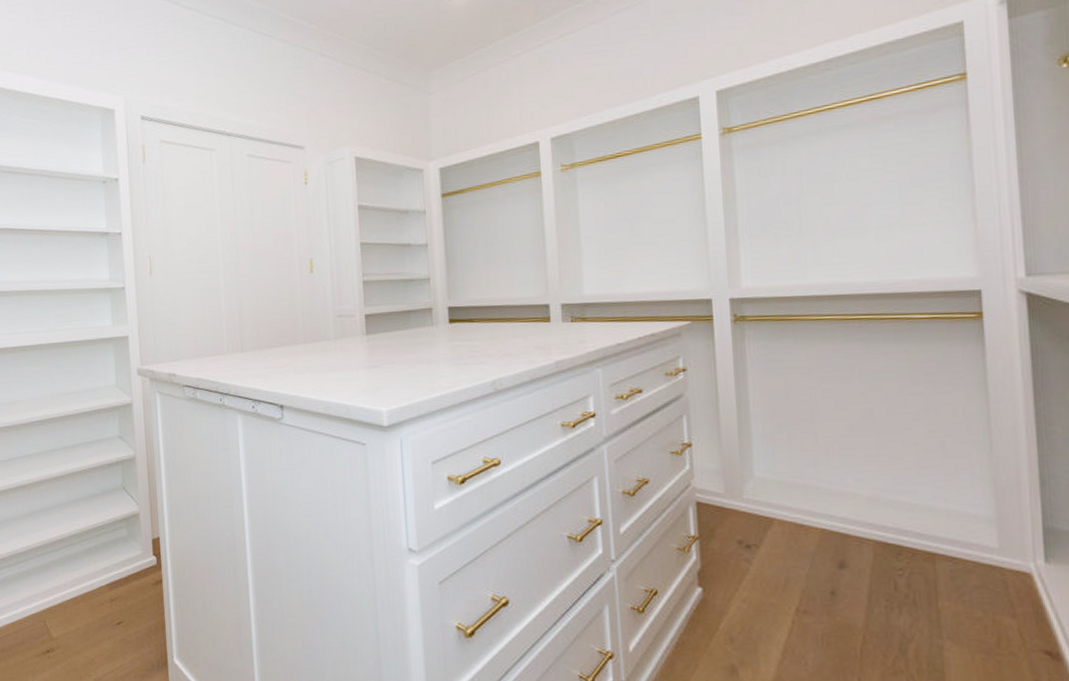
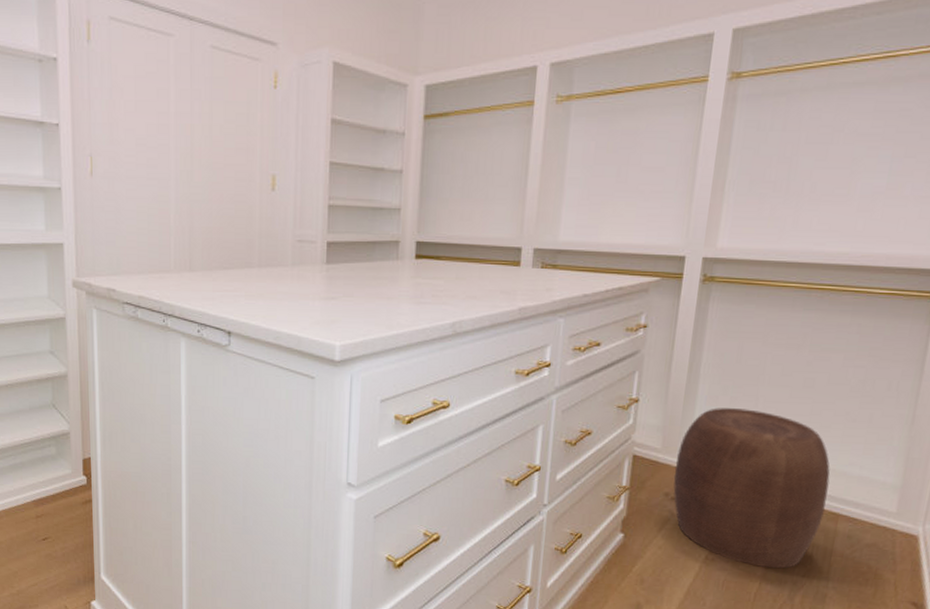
stool: none [743,446,918,619] -> present [673,408,830,569]

